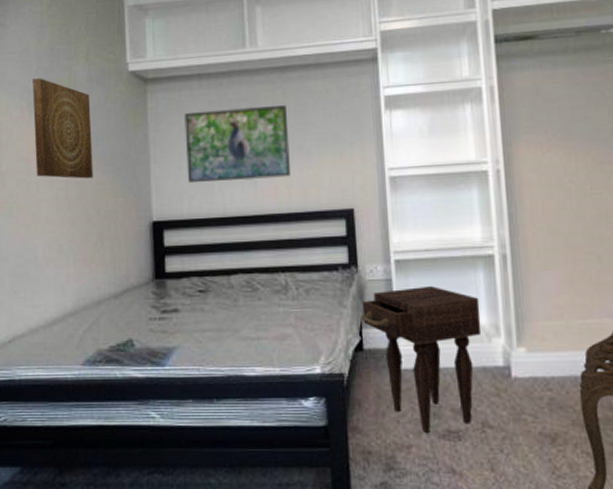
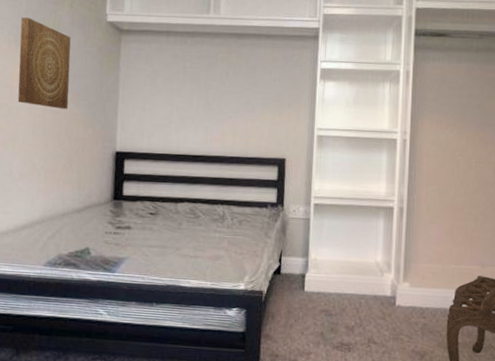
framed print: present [183,105,290,184] -> none [149,62,239,127]
nightstand: present [360,285,482,432] -> none [281,227,378,344]

